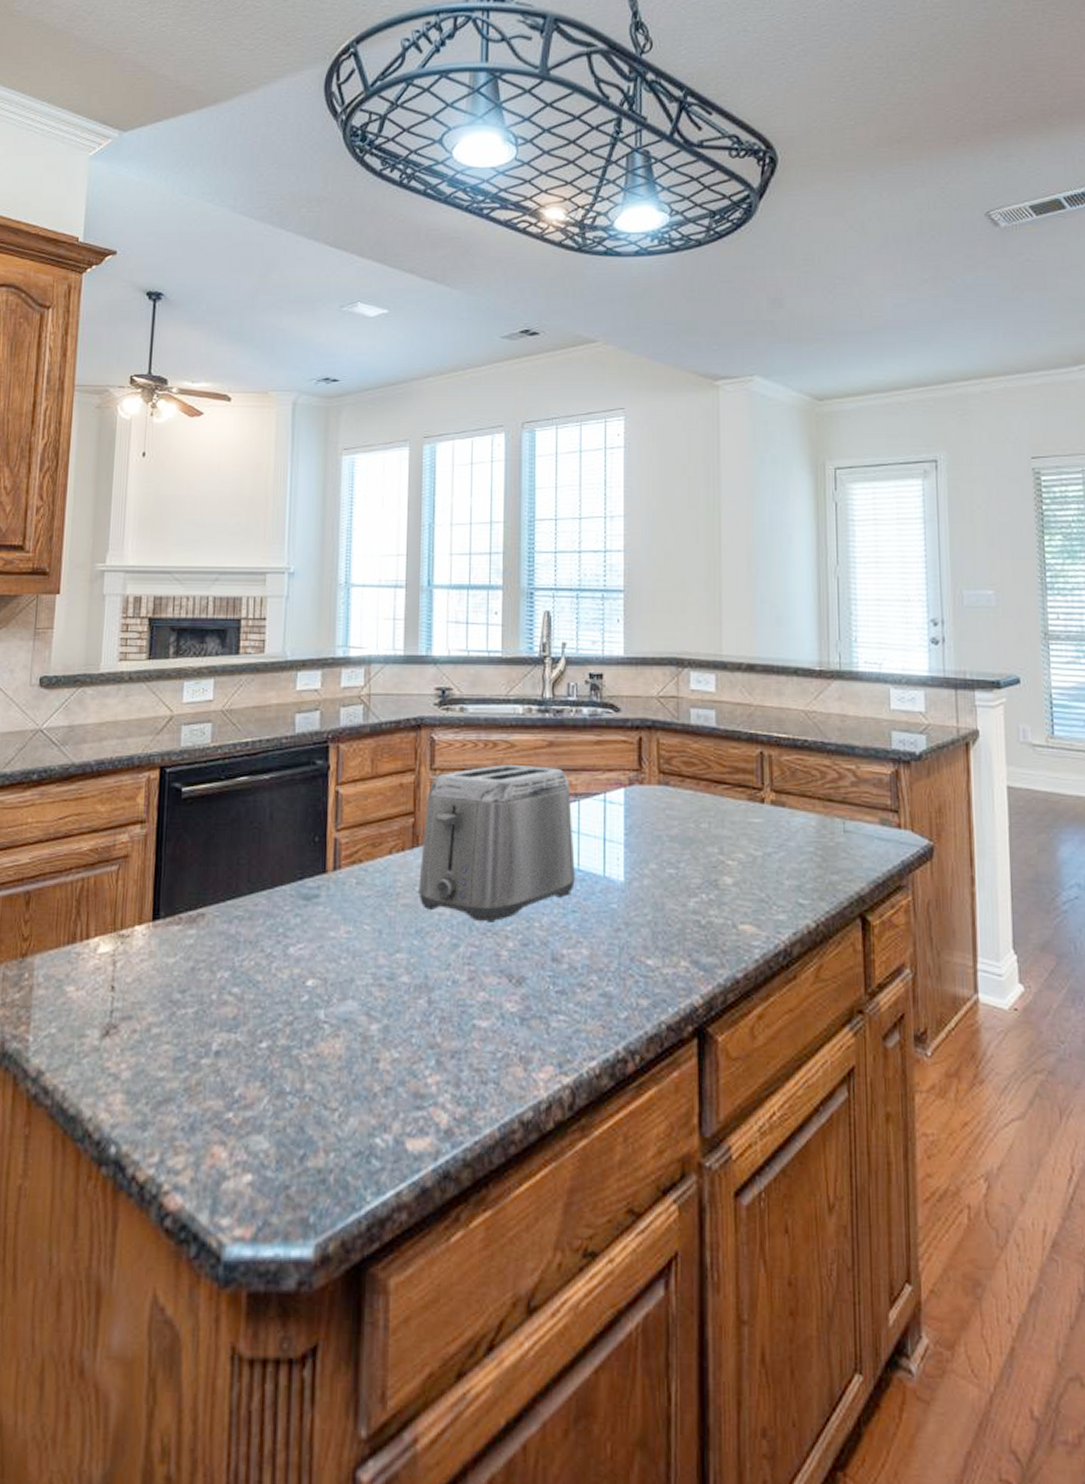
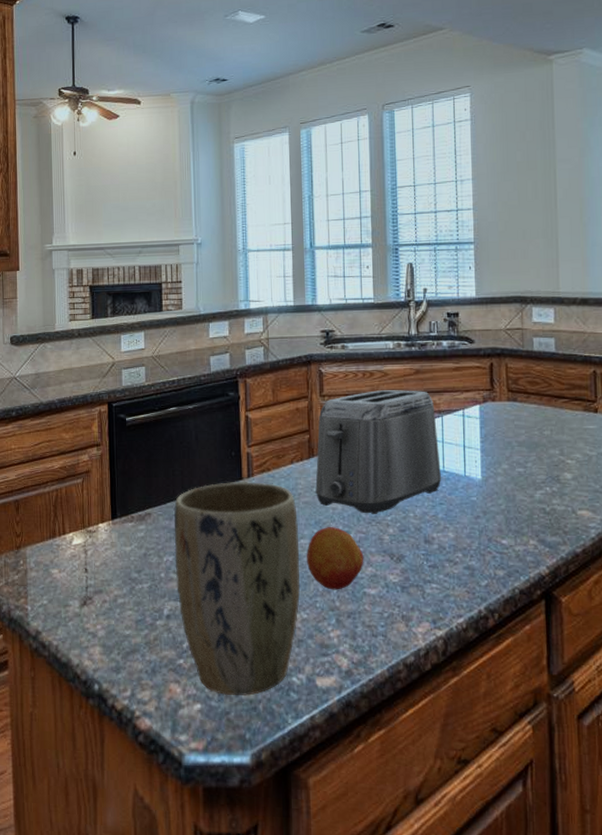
plant pot: none [230,874,395,1163] -> present [173,481,300,696]
fruit: none [401,938,475,1021] -> present [306,527,364,590]

